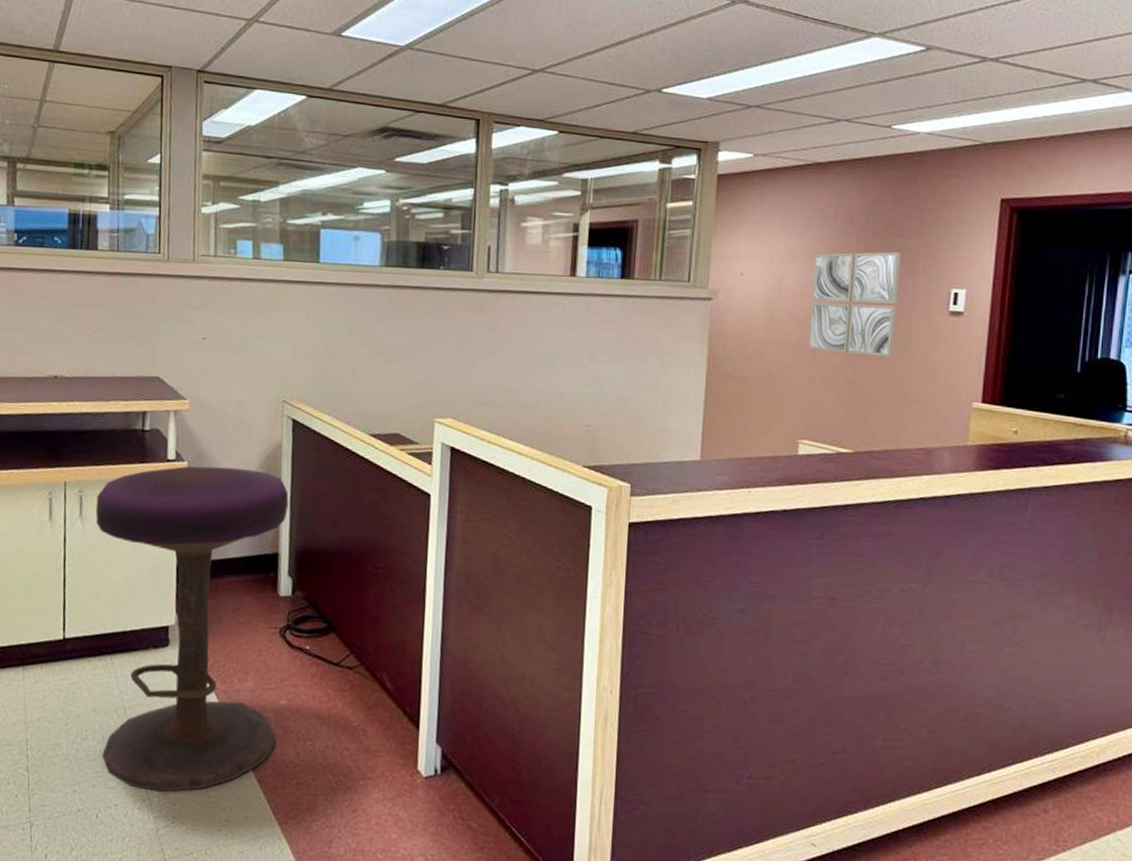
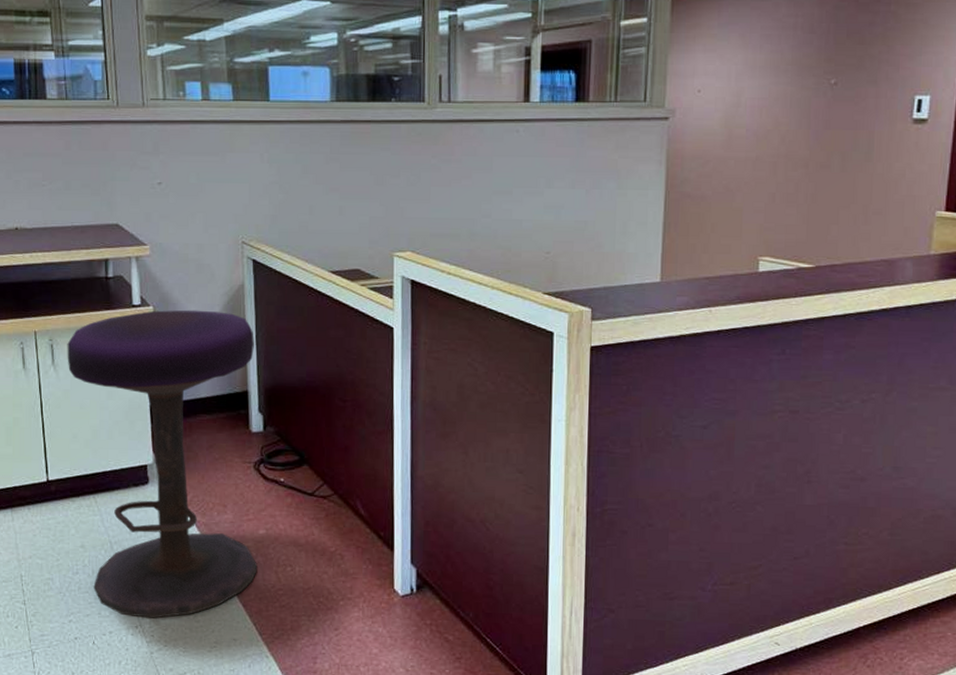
wall art: present [808,251,901,357] -> none [767,60,863,169]

